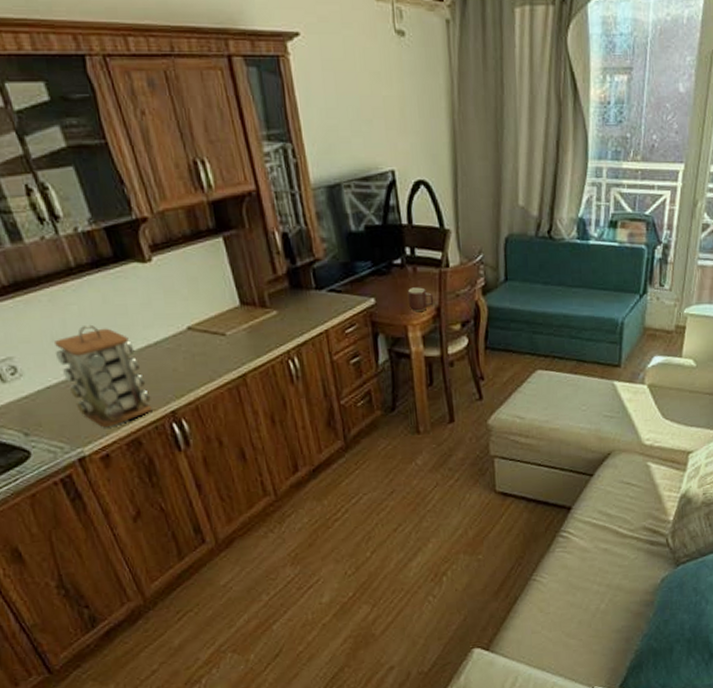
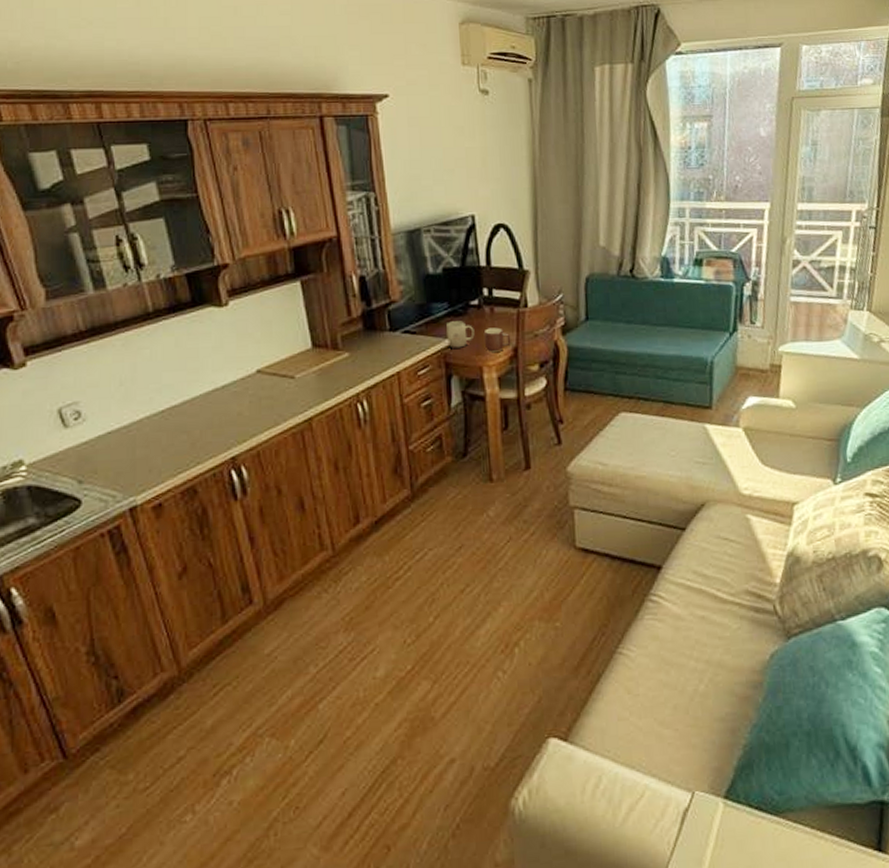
spice rack: present [53,324,153,428] -> none [121,368,212,475]
mug: none [371,280,399,307] -> present [446,321,475,348]

